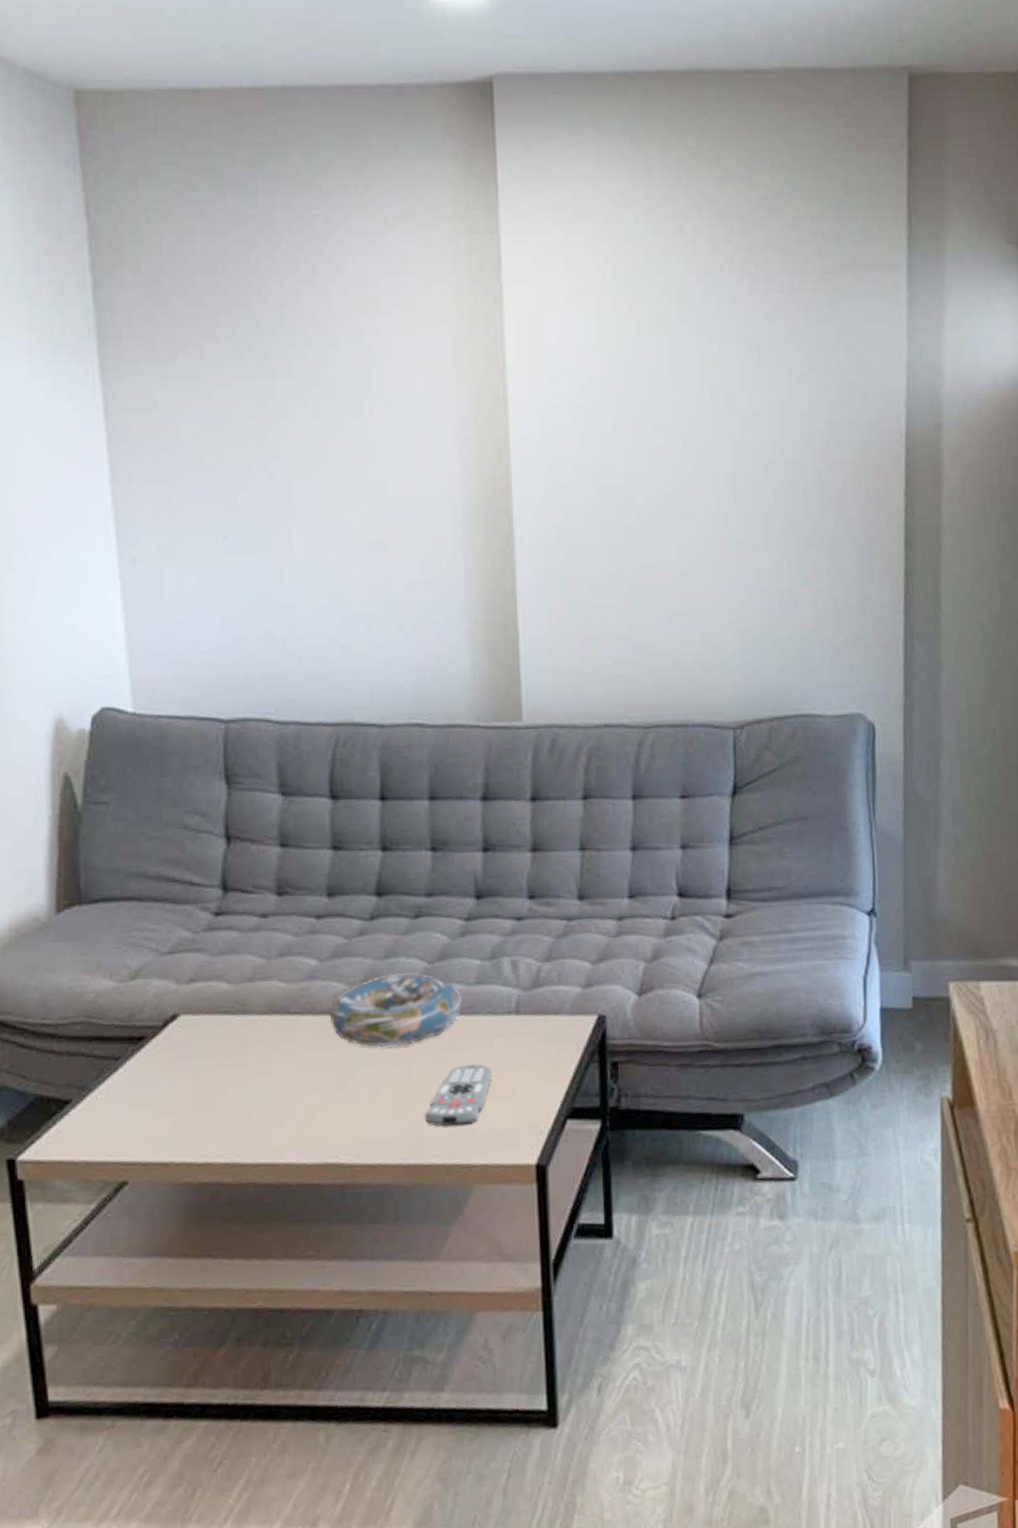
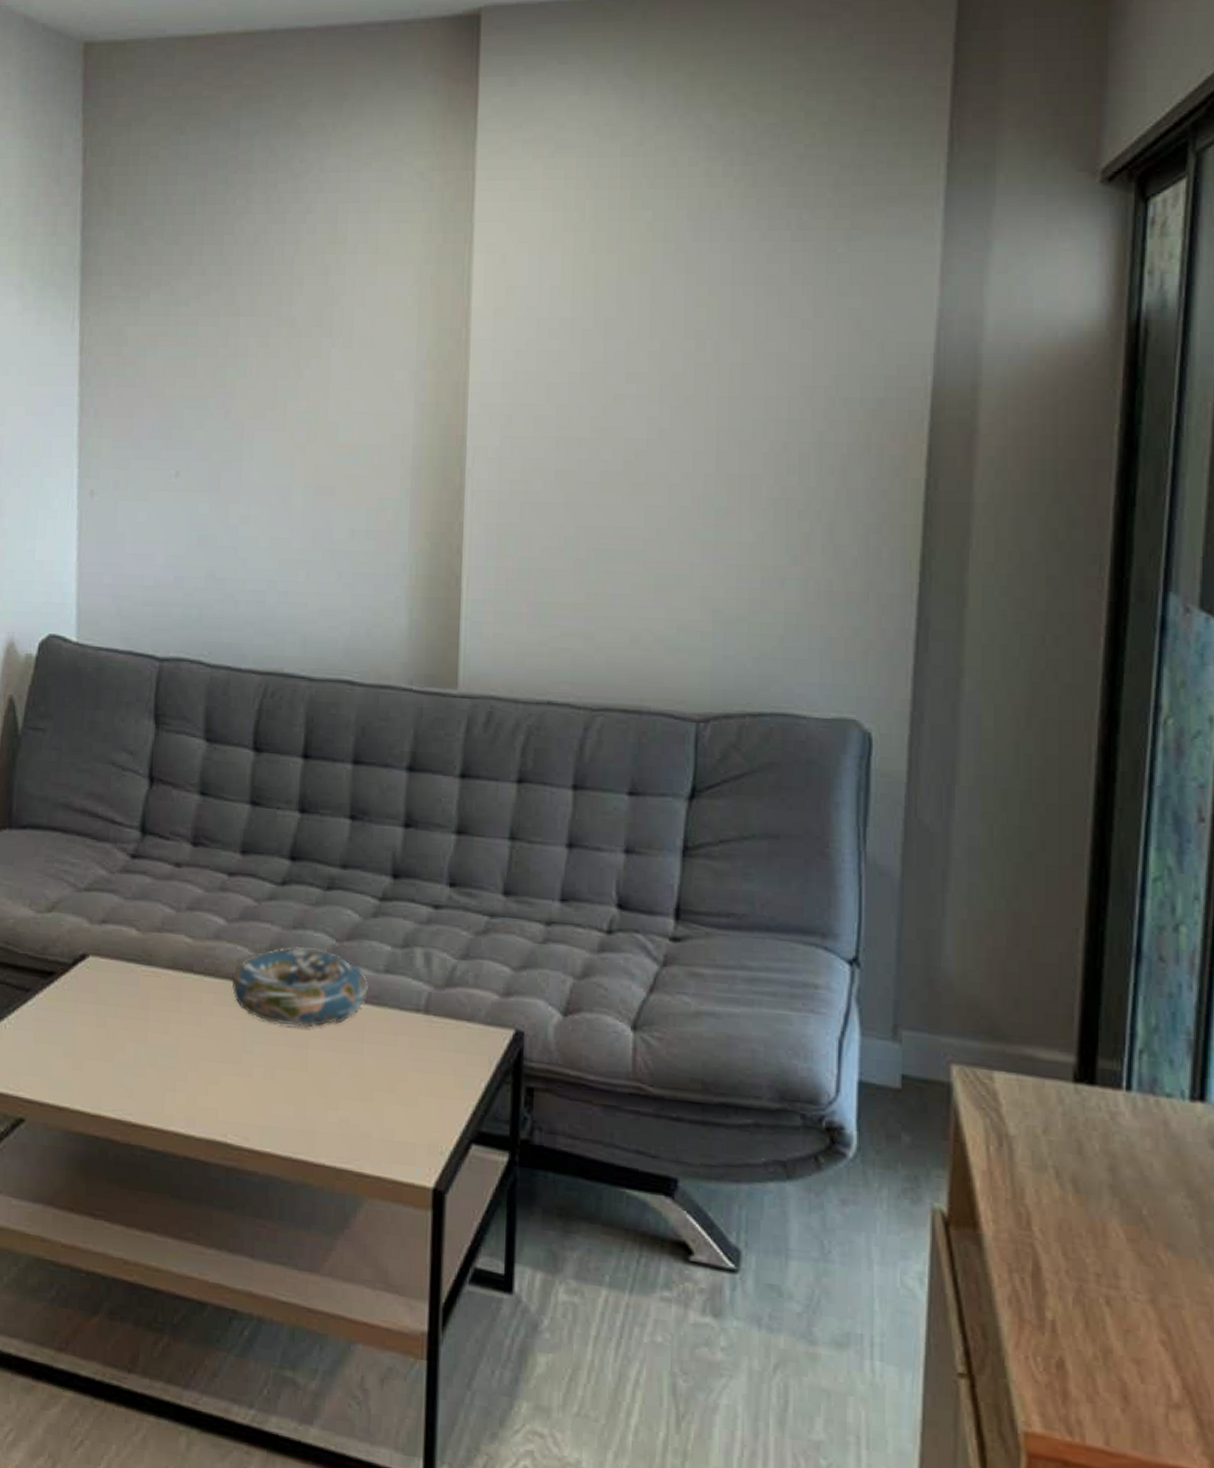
remote control: present [424,1064,492,1126] -> none [318,1059,394,1129]

